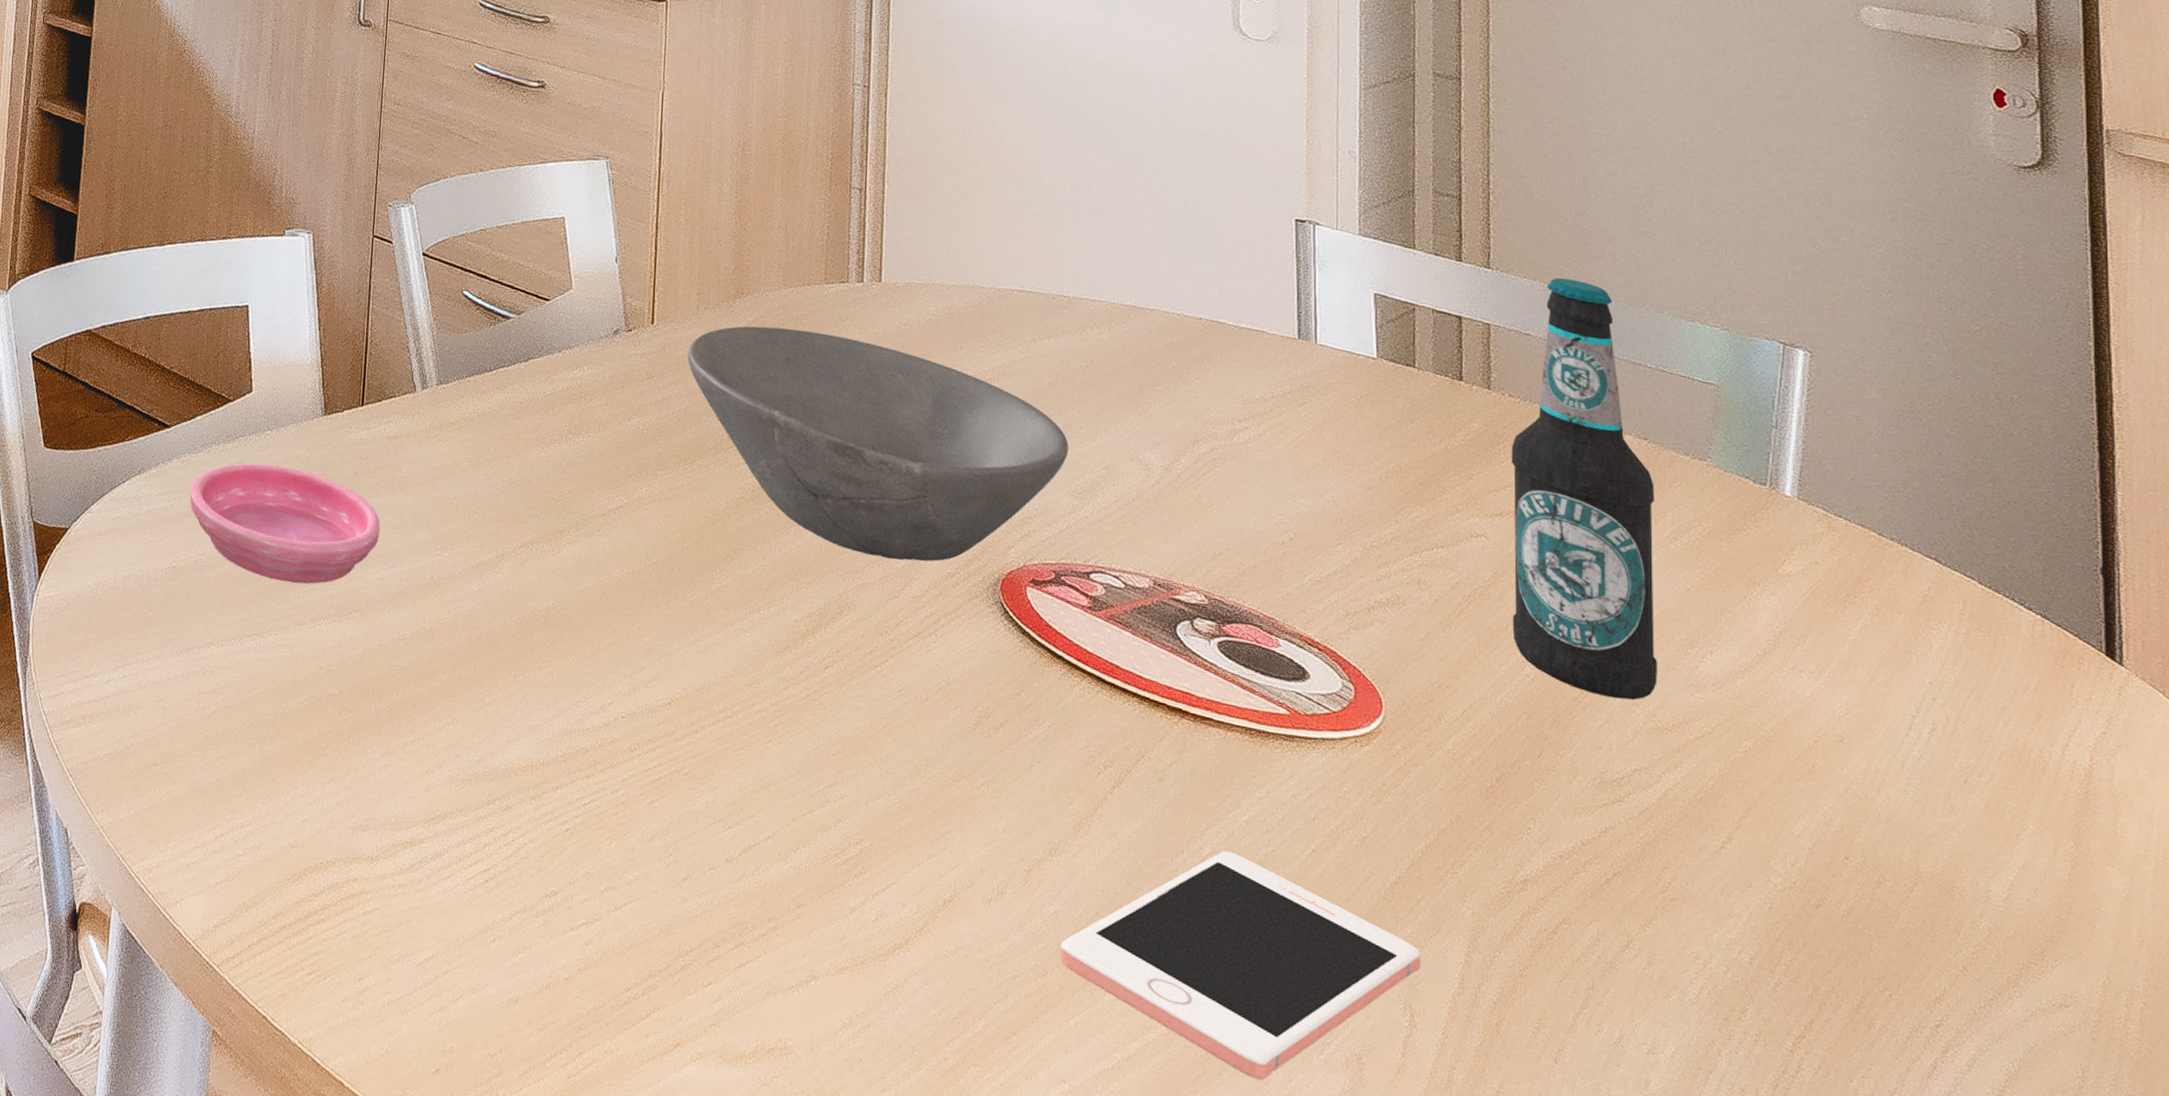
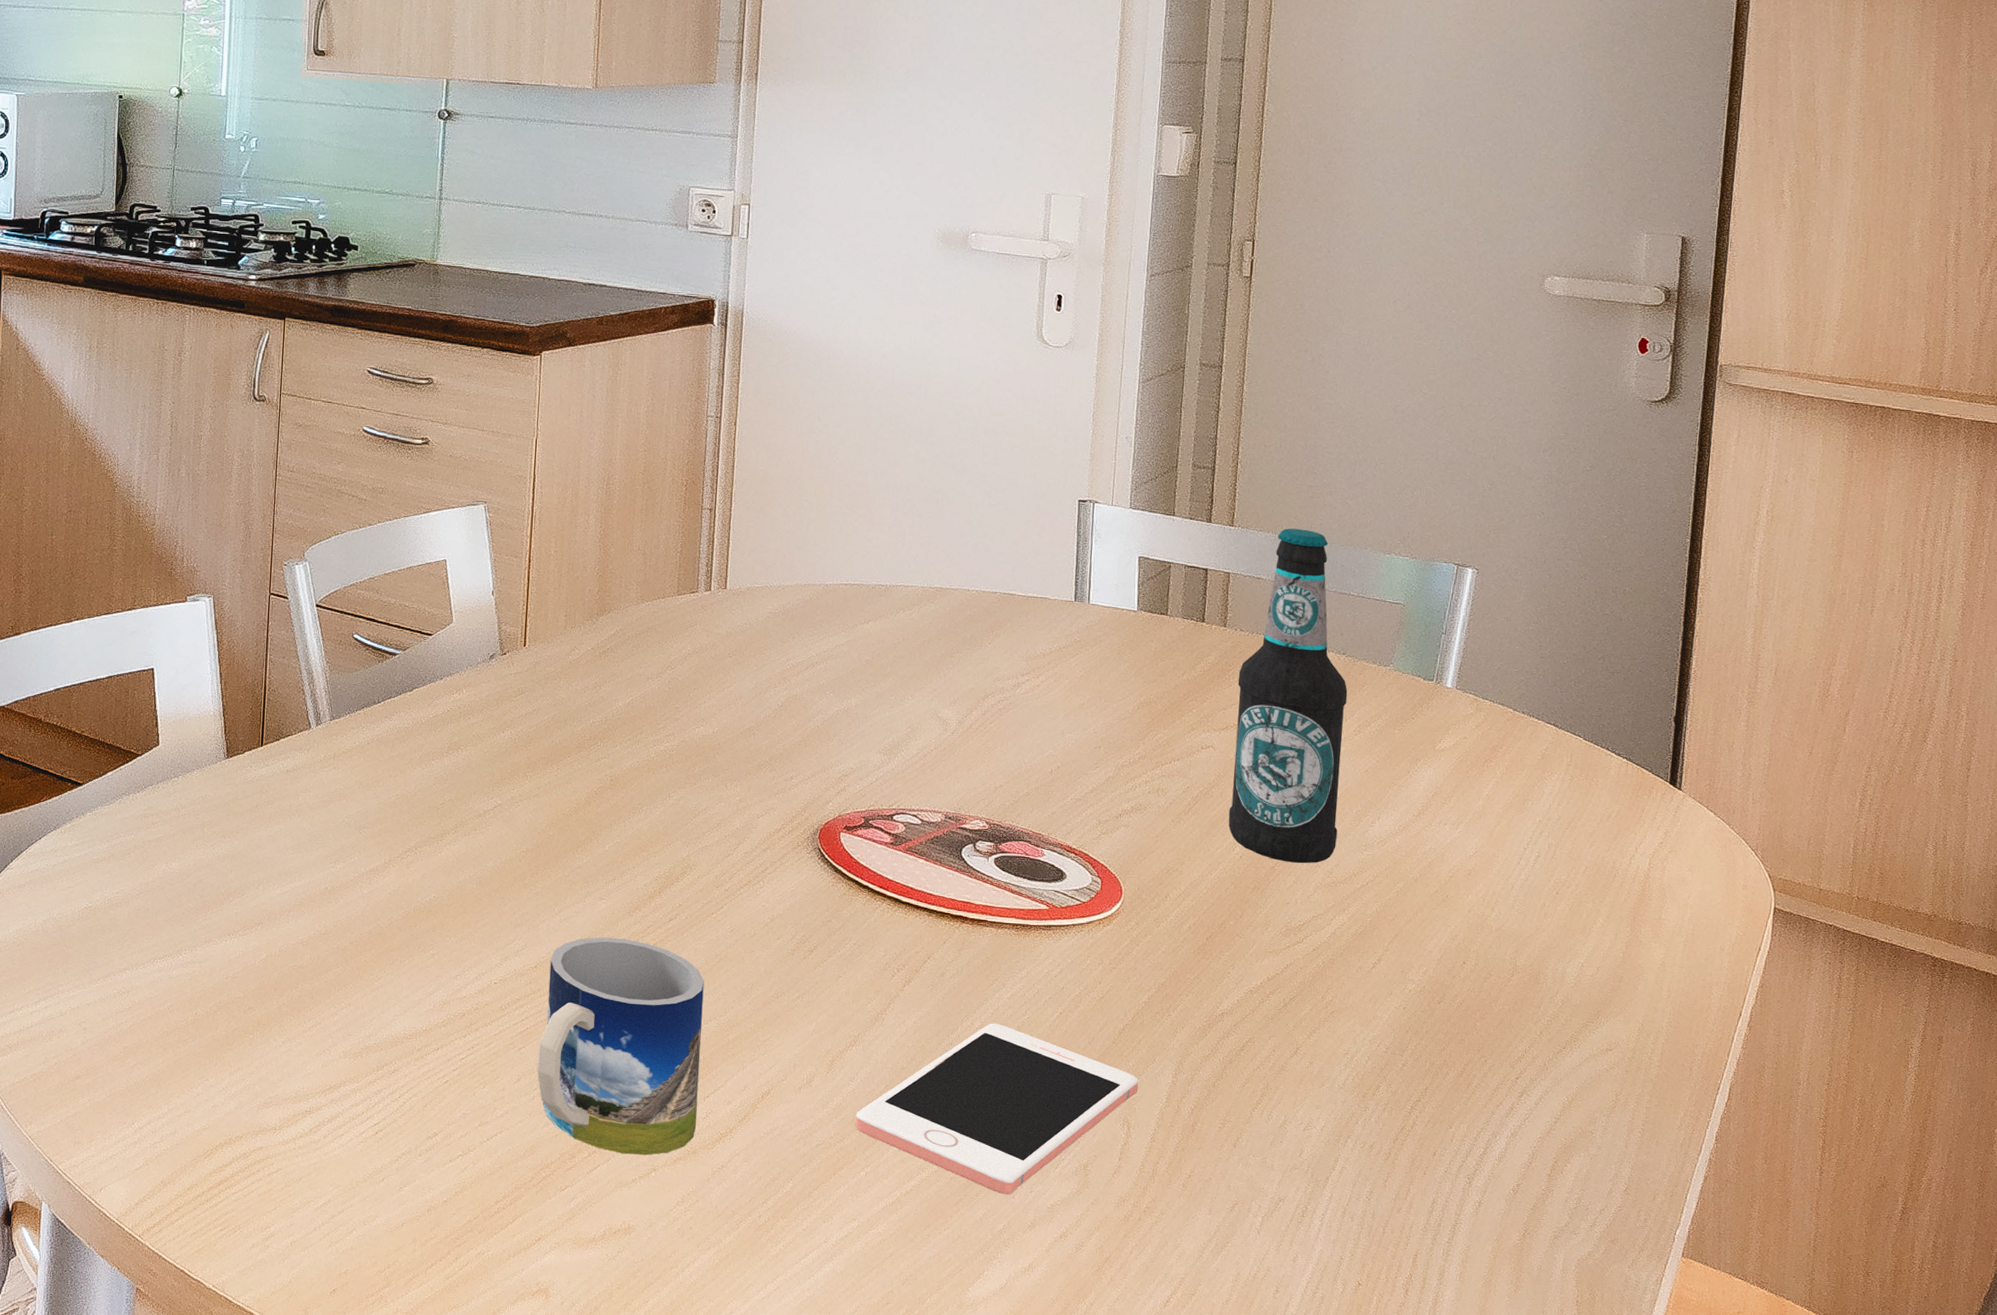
saucer: present [189,463,381,584] -> none [103,807,280,908]
mug: none [672,676,869,959] -> present [536,937,705,1156]
bowl: present [687,326,1069,562] -> none [555,637,881,824]

